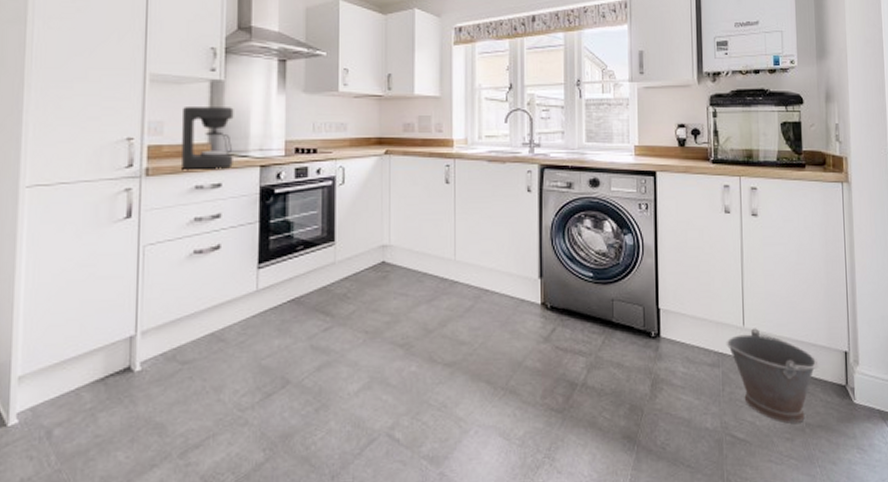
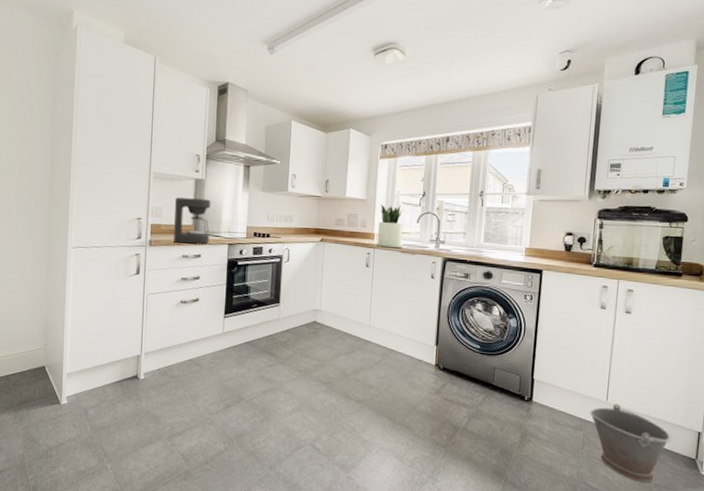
planter: none [455,100,492,157] -> present [375,204,404,249]

